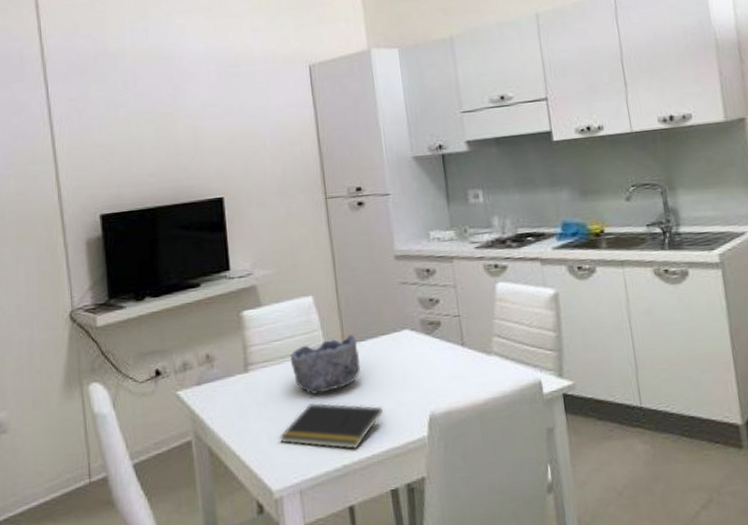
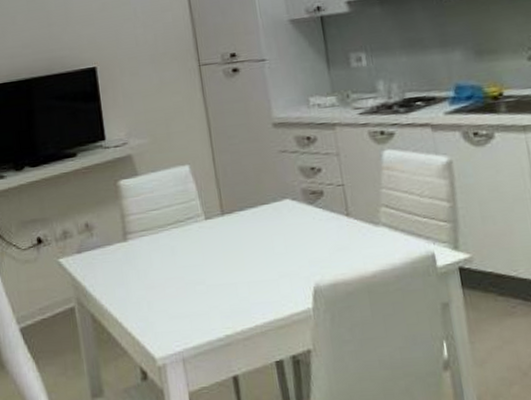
notepad: present [279,402,384,450] -> none [160,271,266,320]
bowl: present [289,335,361,394] -> none [168,204,241,264]

